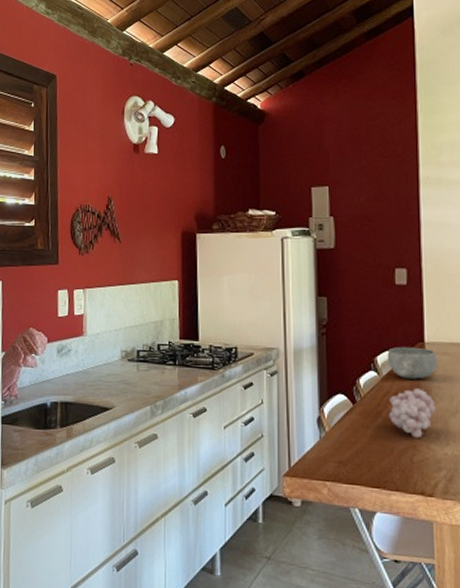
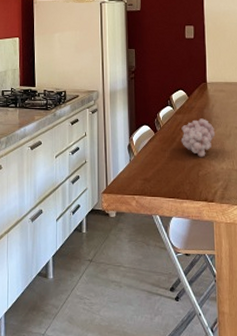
bowl: present [387,346,438,379] -> none [179,86,217,111]

